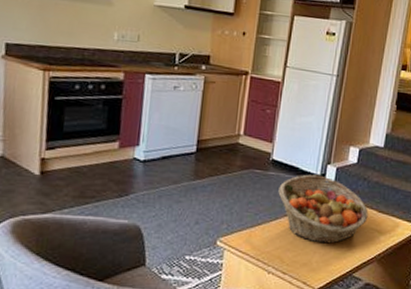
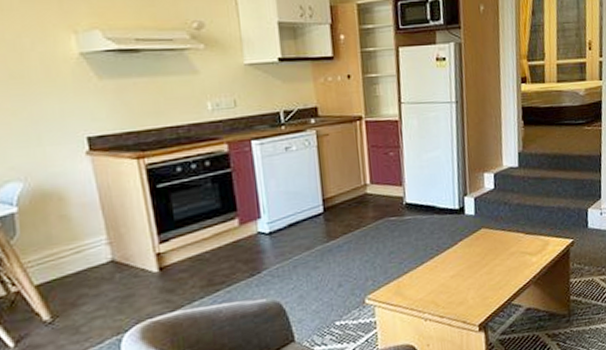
fruit basket: present [278,174,369,244] -> none [418,209,516,279]

